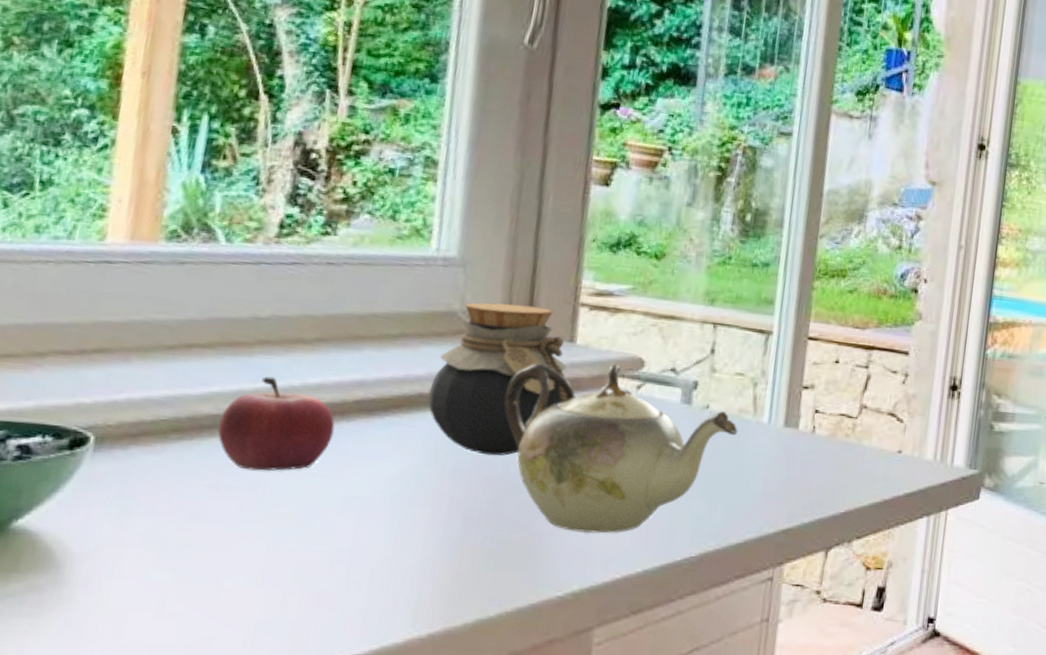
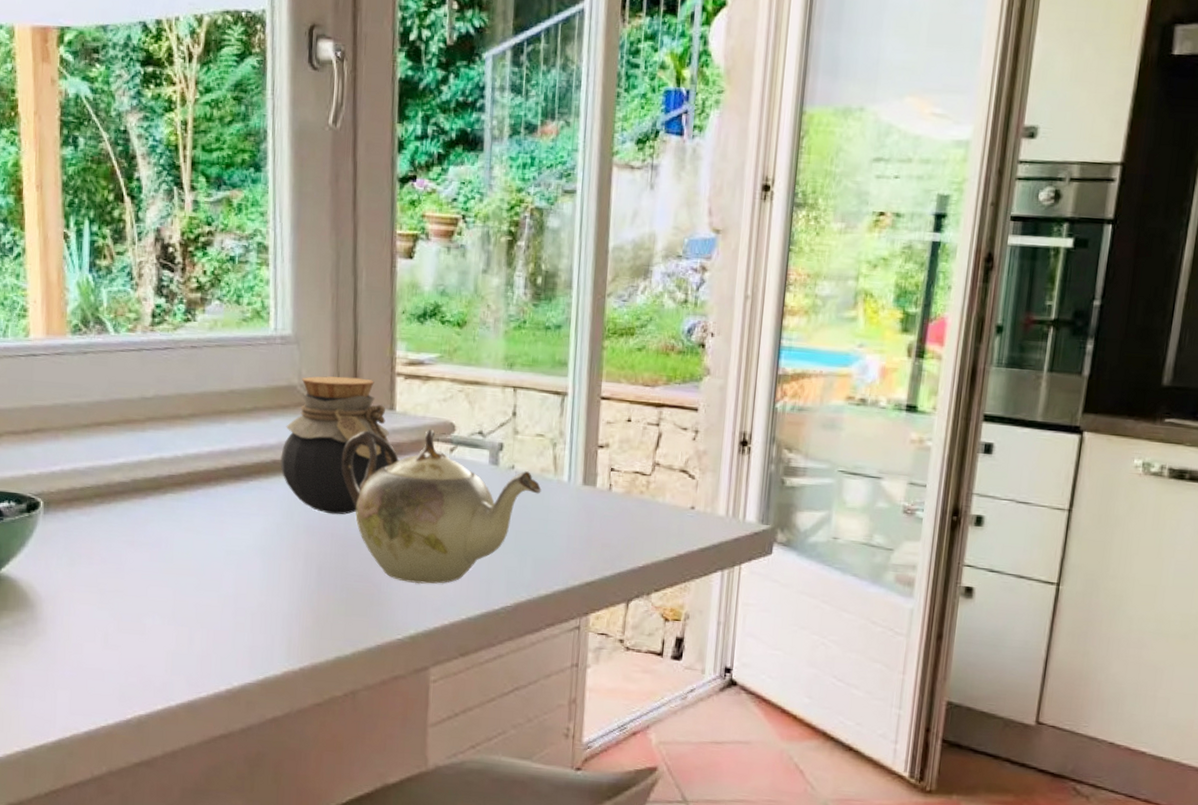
fruit: present [217,376,335,471] -> none [127,448,212,529]

